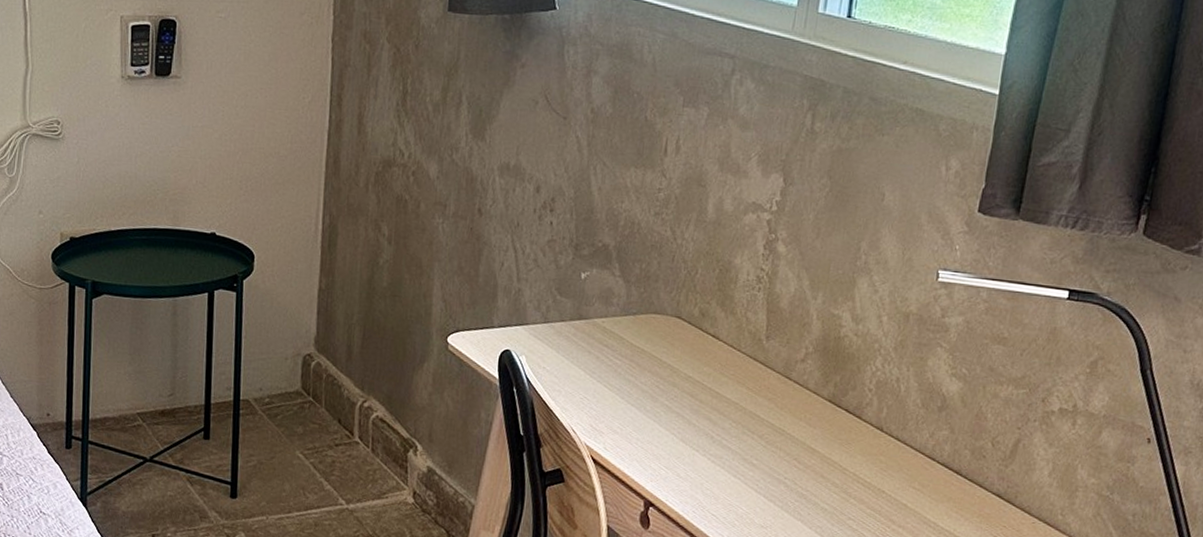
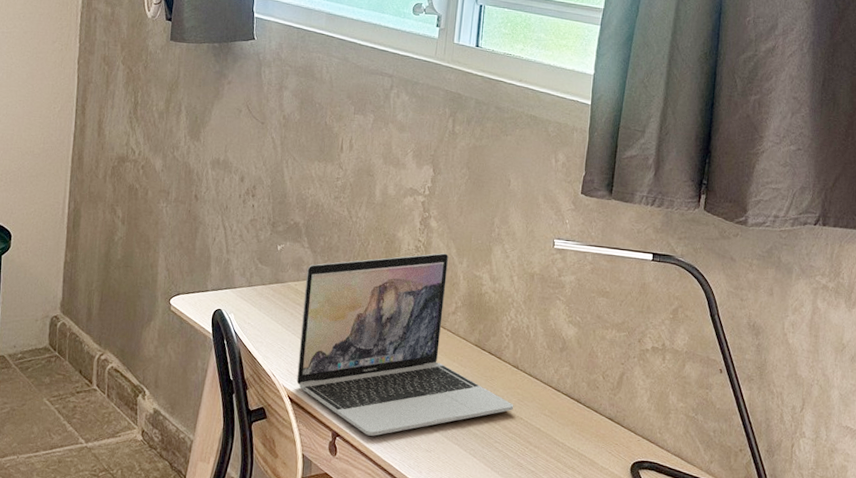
laptop: none [602,285,875,507] -> present [296,253,514,436]

